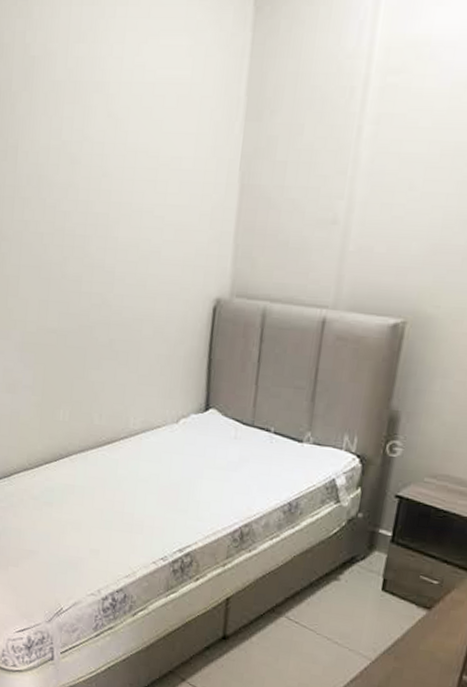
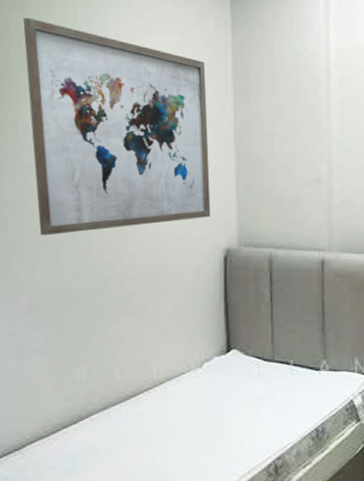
wall art: none [27,25,216,273] -> present [23,17,211,236]

